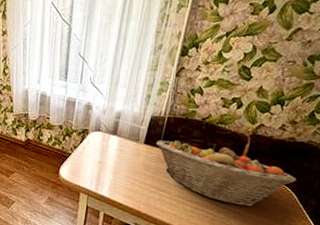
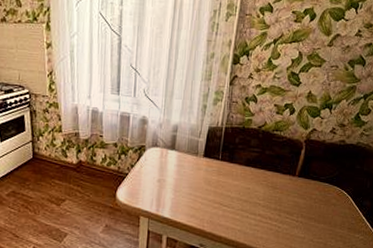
fruit basket: present [156,140,297,207] -> none [215,151,351,214]

